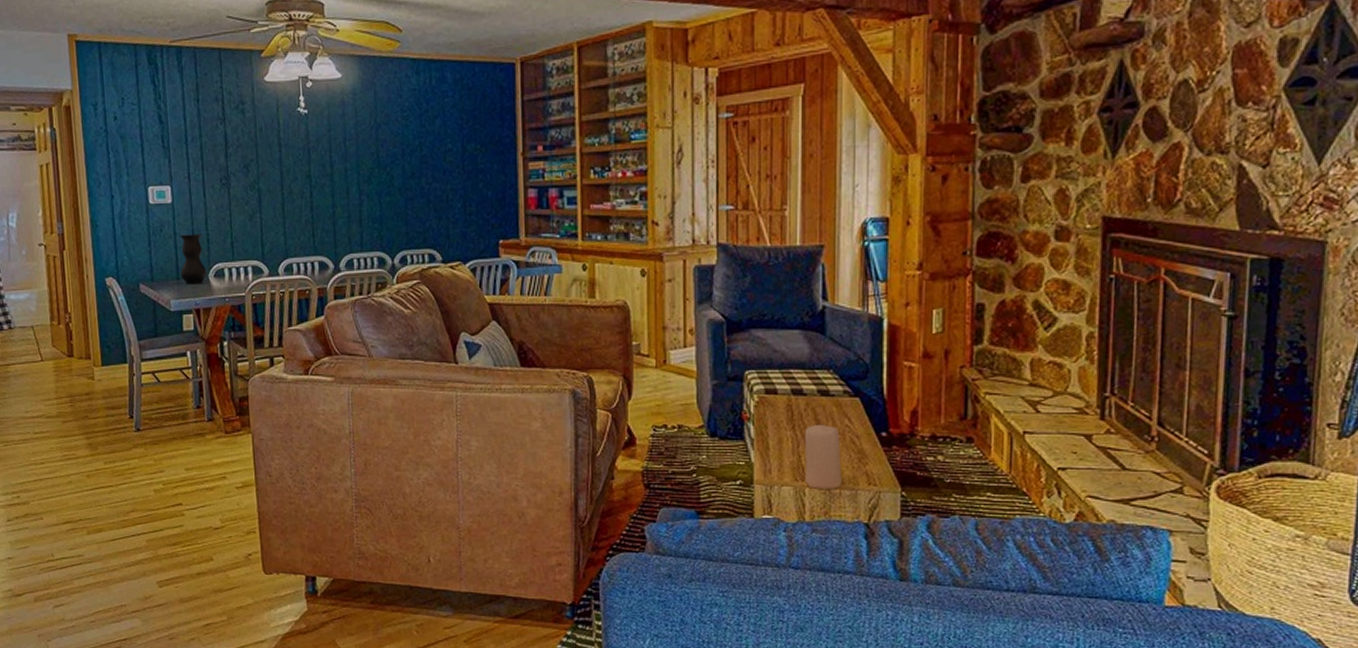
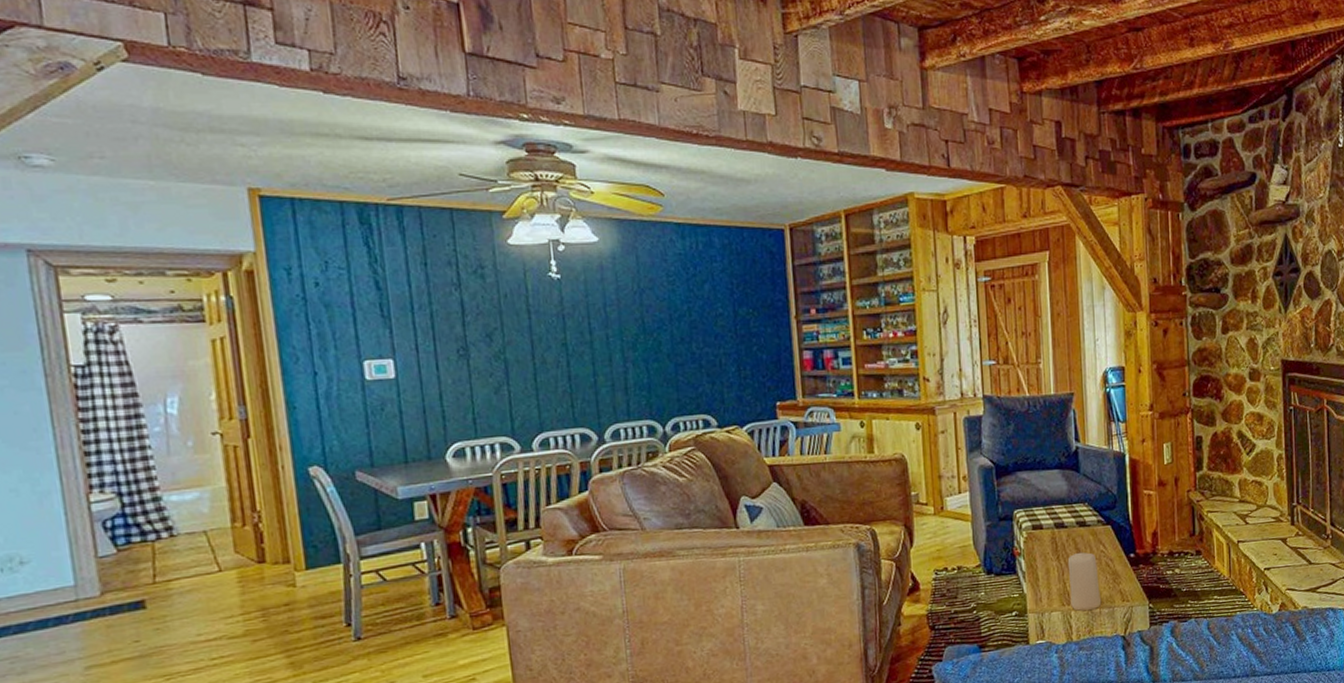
vase: present [179,234,208,285] -> none [406,411,444,468]

